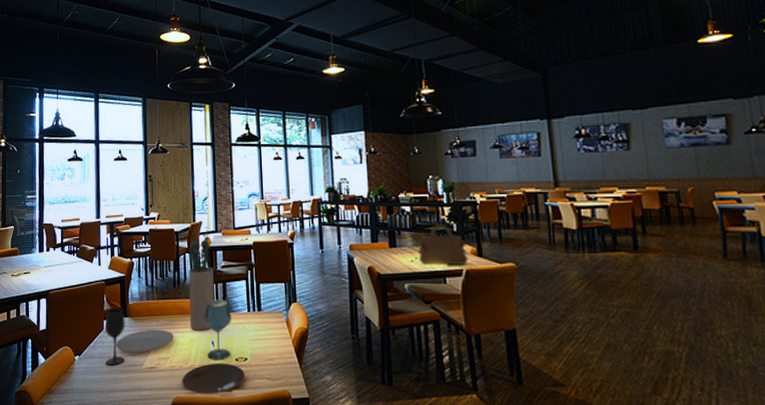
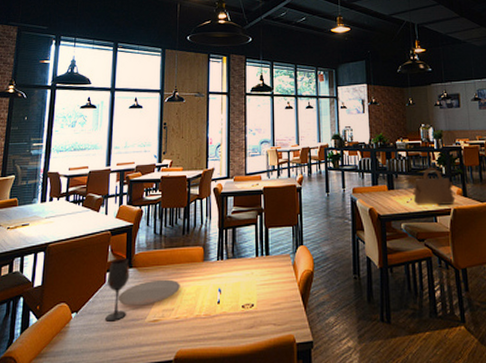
plate: present [182,363,245,395] -> none [186,311,251,345]
vase: present [188,228,215,331] -> none [197,174,224,279]
wine glass: present [203,299,232,359] -> none [211,245,240,307]

